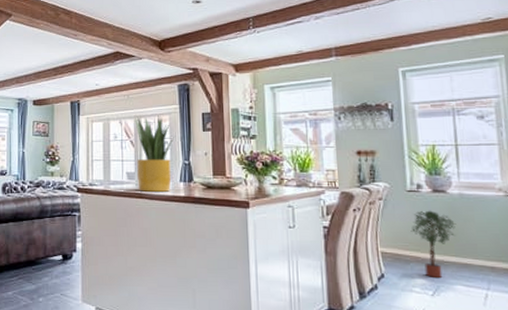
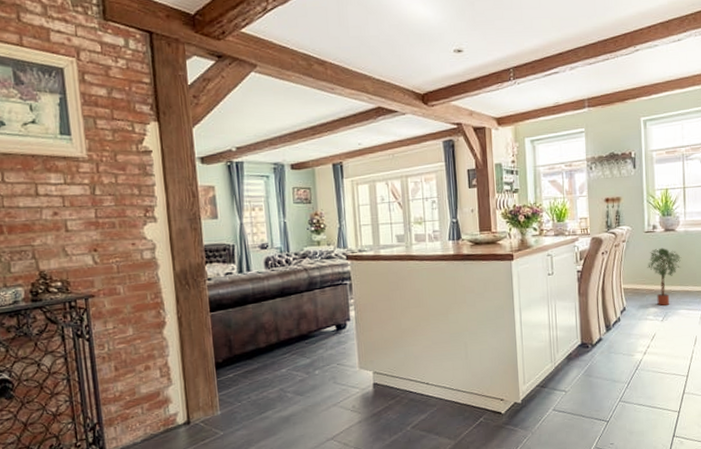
planter: present [135,115,175,192] -> none [401,173,442,253]

